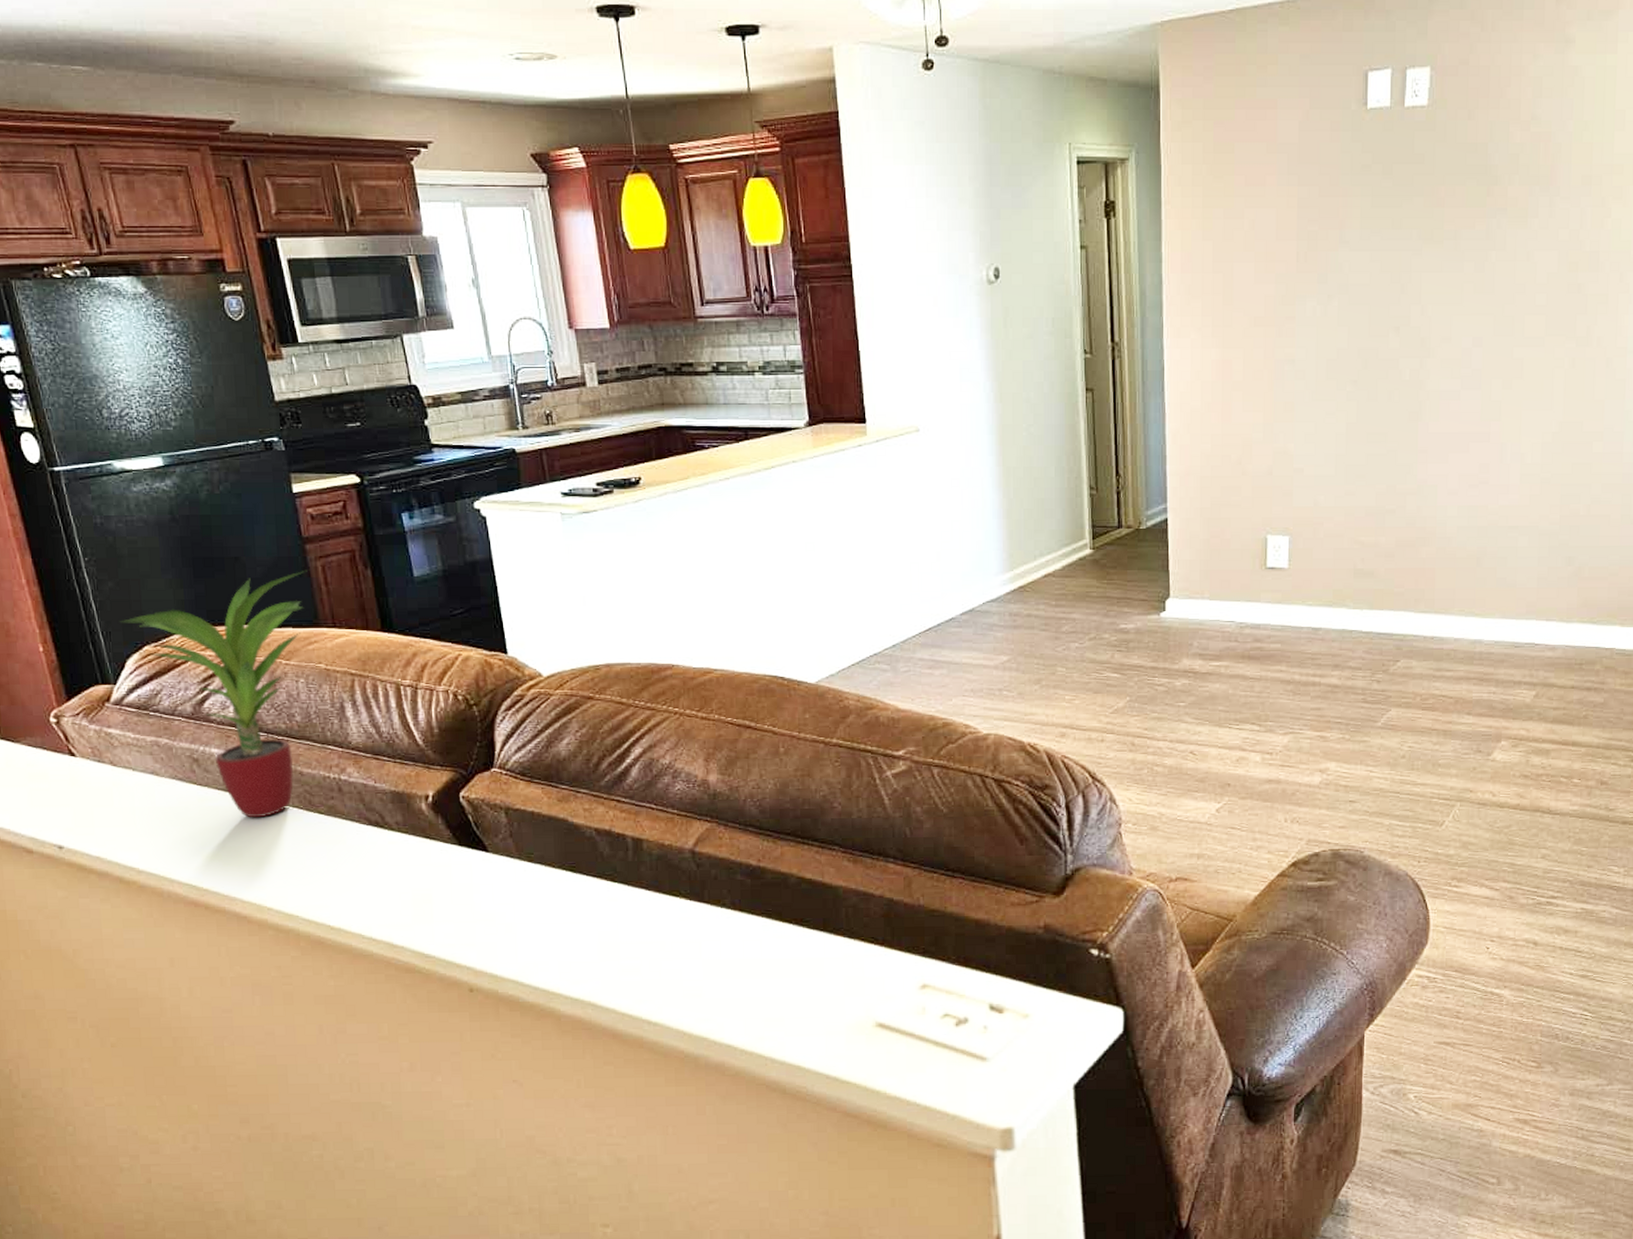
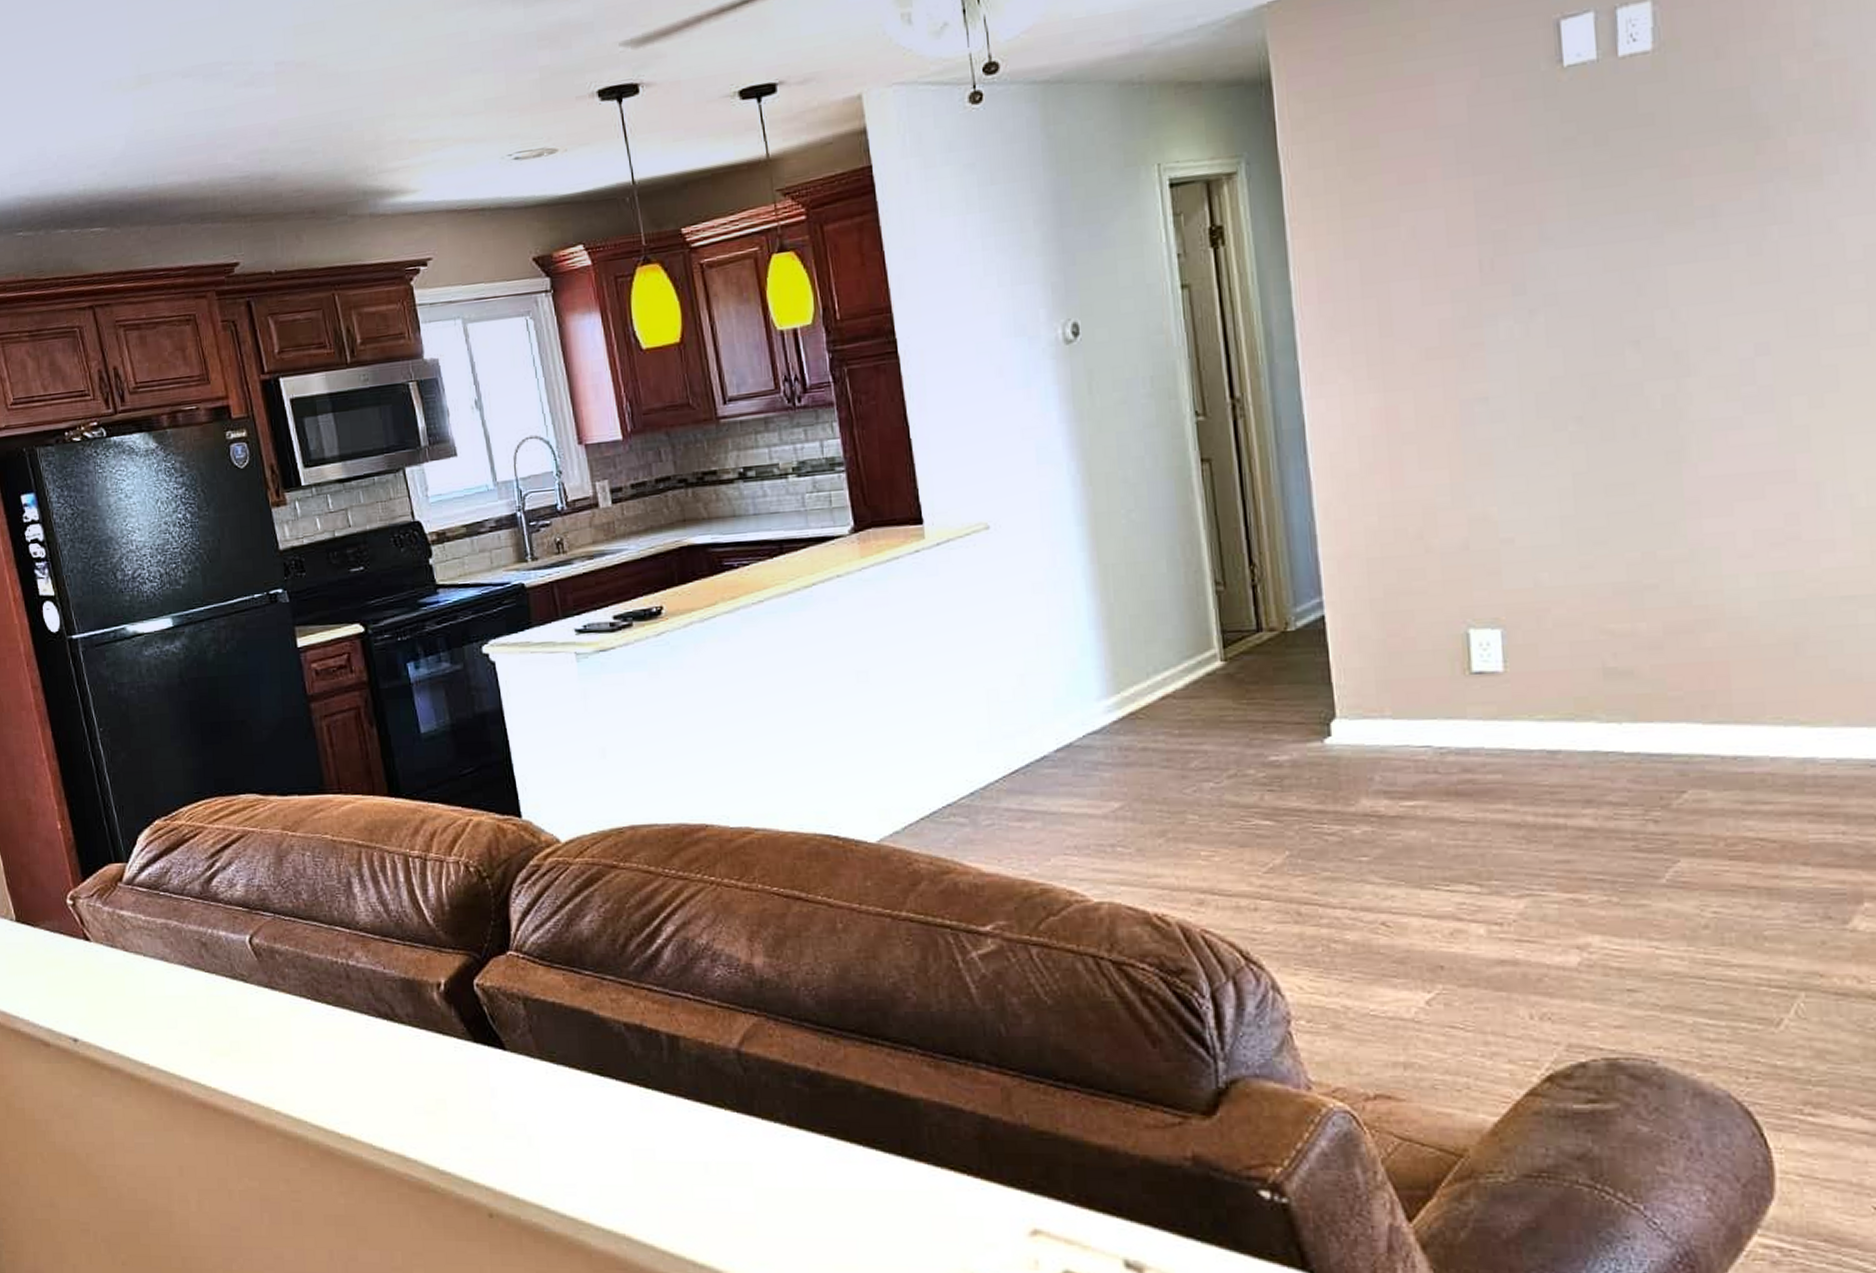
potted plant: present [119,569,307,818] -> none [131,730,313,1009]

